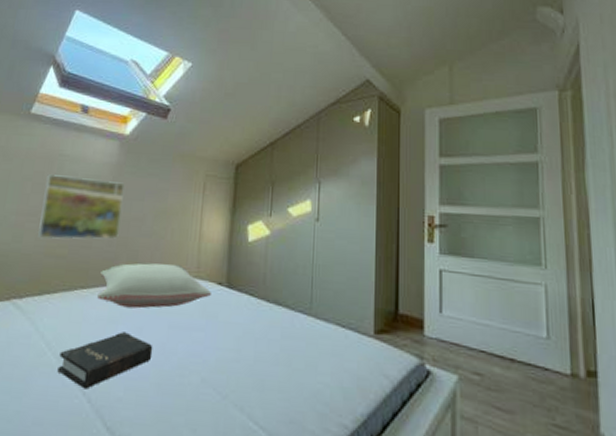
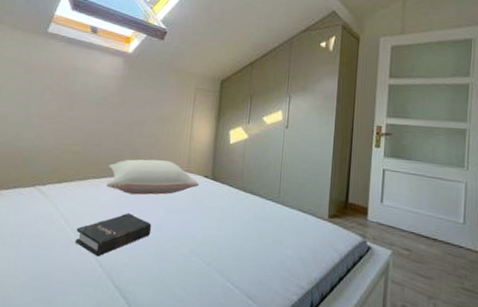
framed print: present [37,174,125,240] -> none [56,85,128,140]

